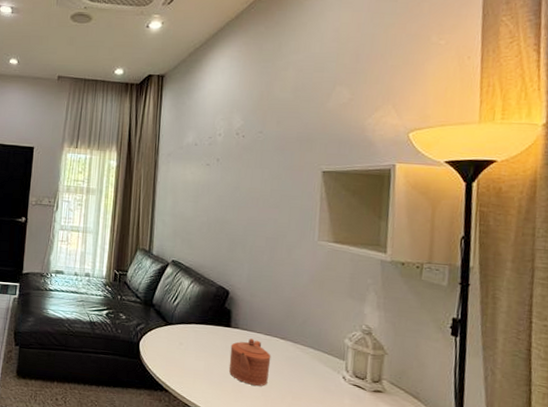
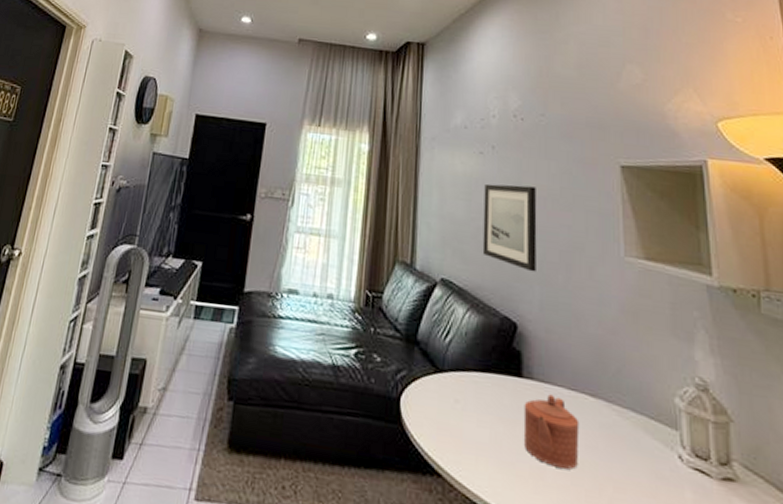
wall art: none [205,188,251,254] -> present [482,183,537,272]

